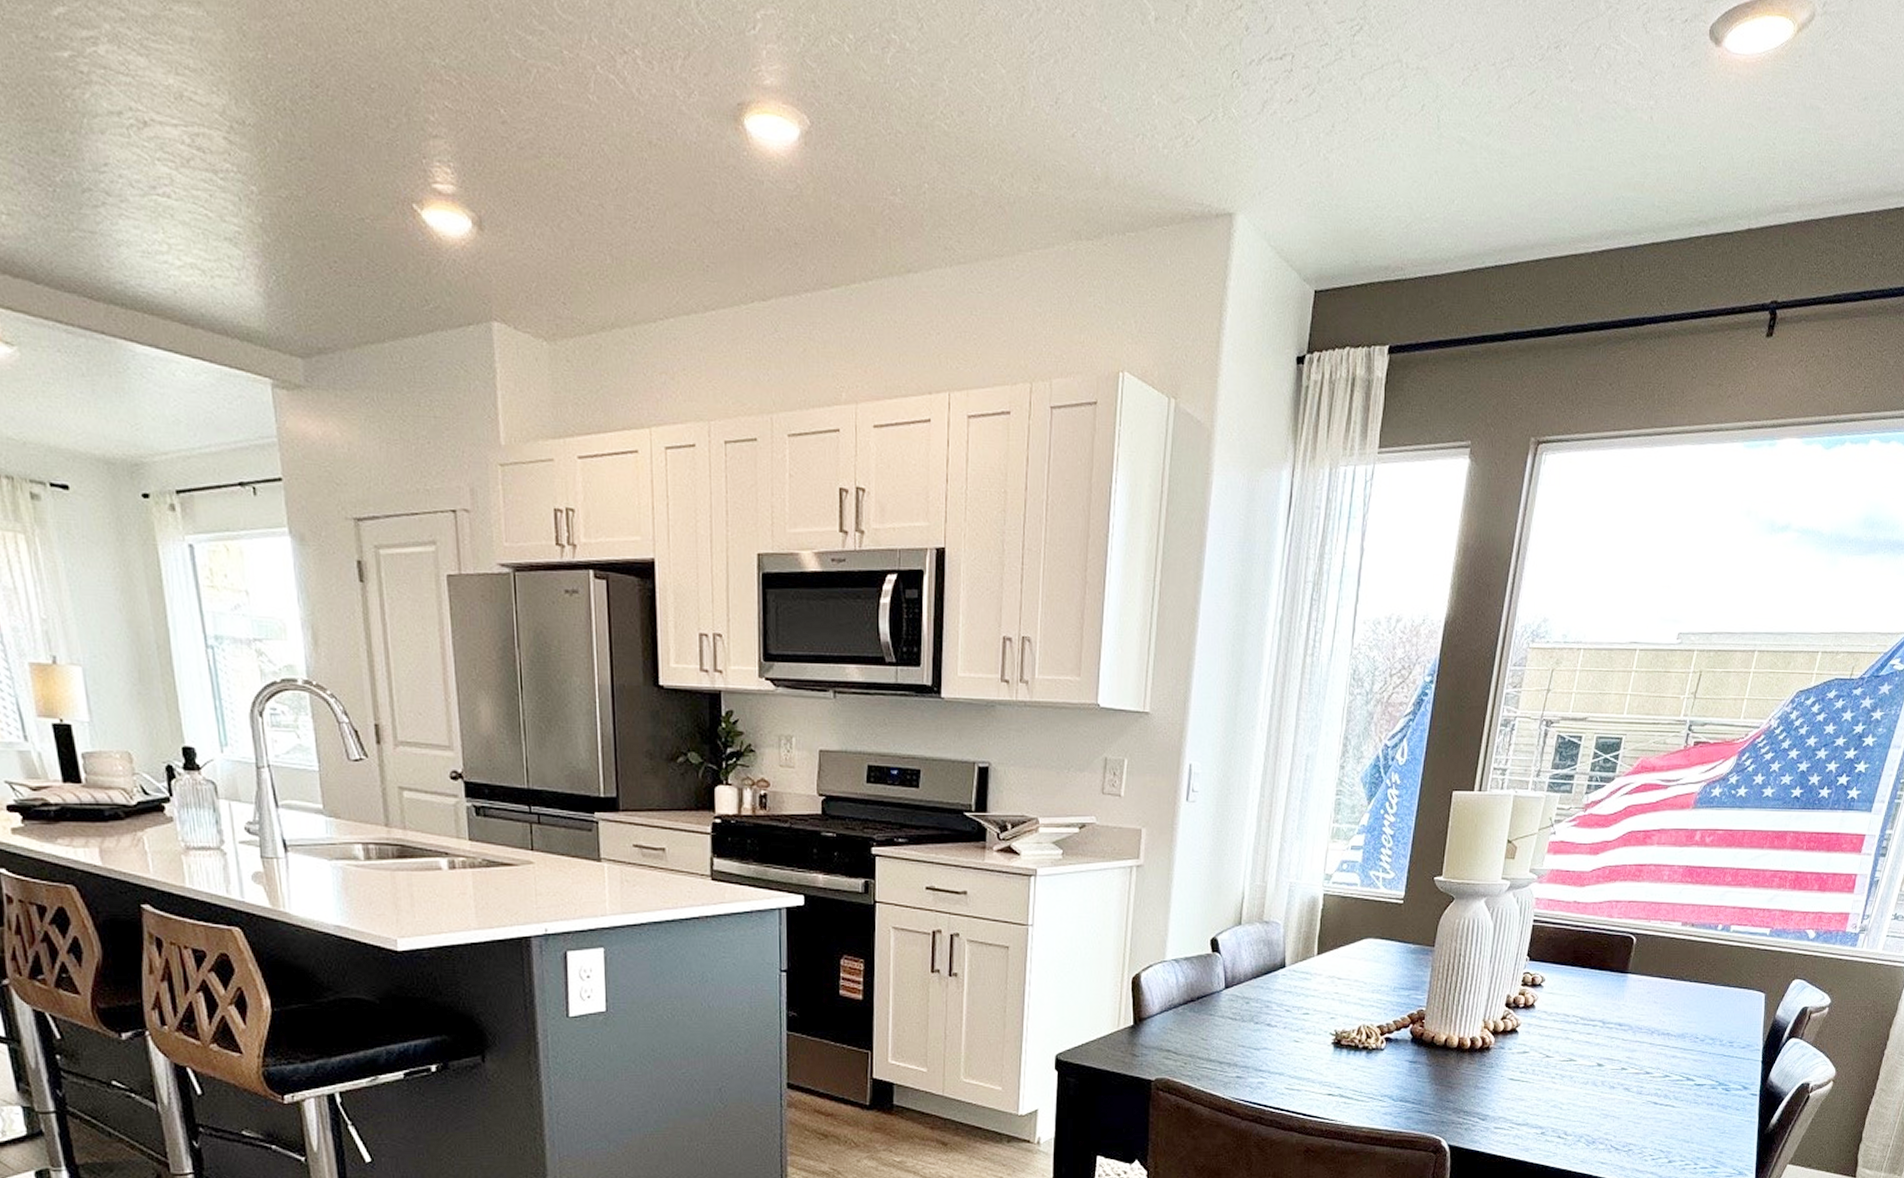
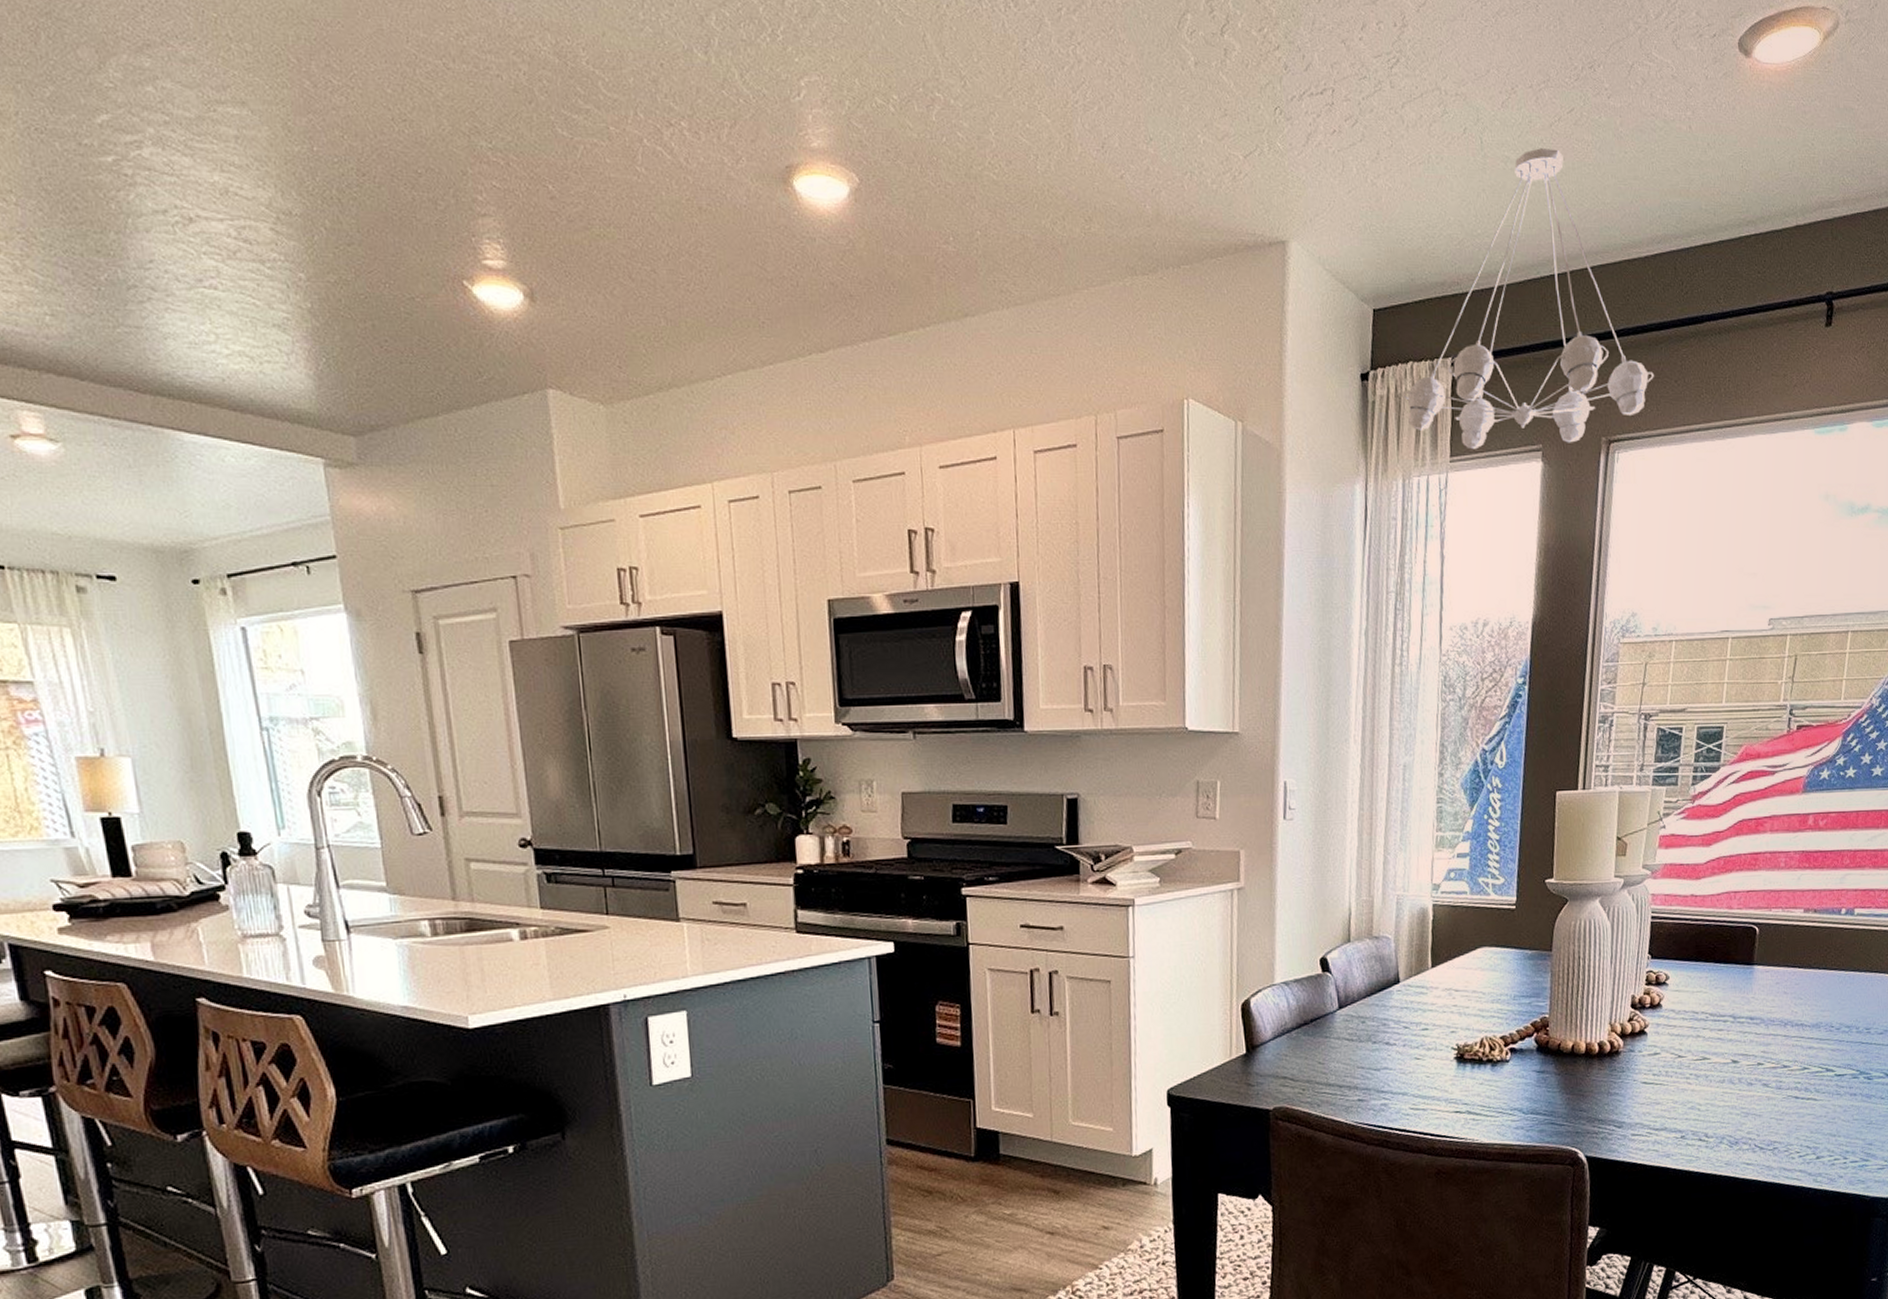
chandelier: none [1337,130,1589,442] -> present [1403,148,1654,450]

